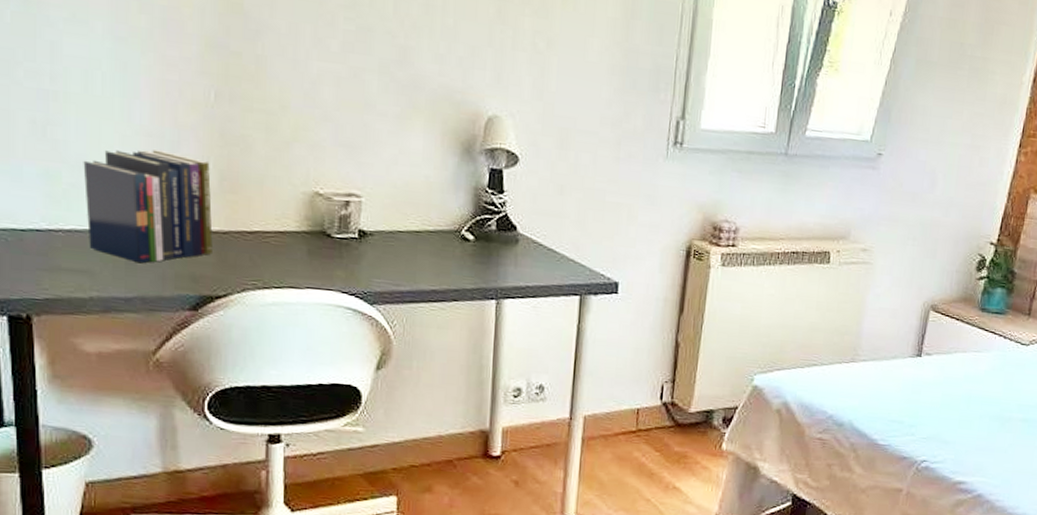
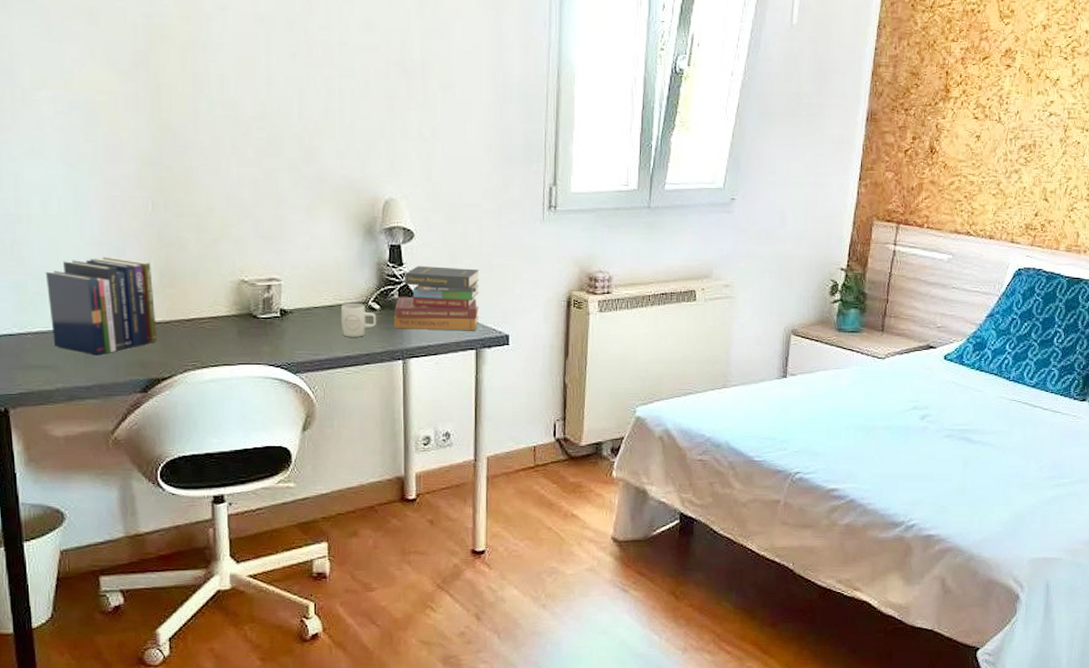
mug: none [427,230,470,270] -> present [340,304,377,337]
books: none [488,195,591,275] -> present [394,266,480,331]

